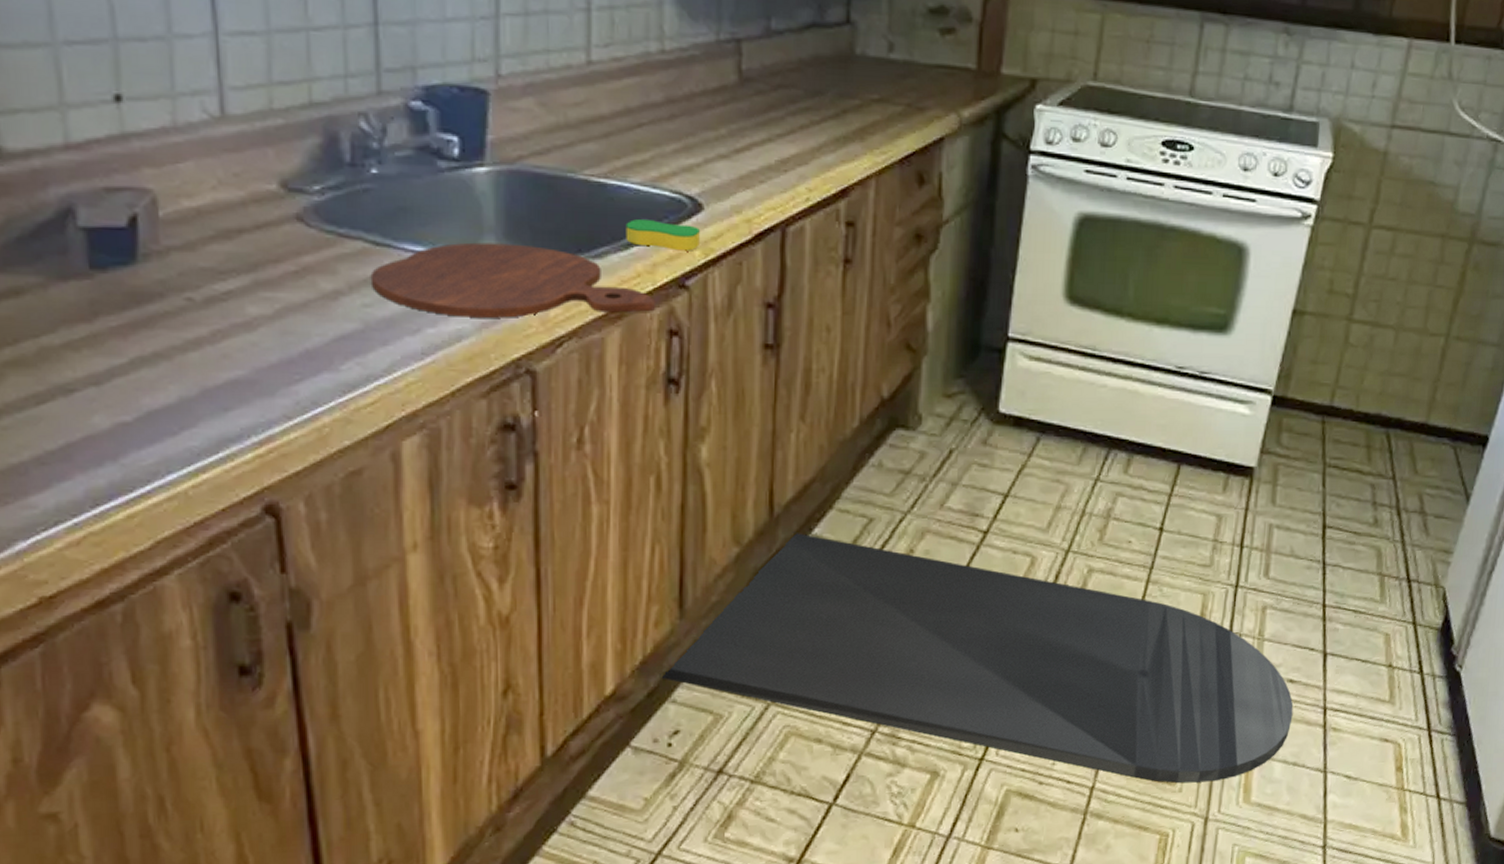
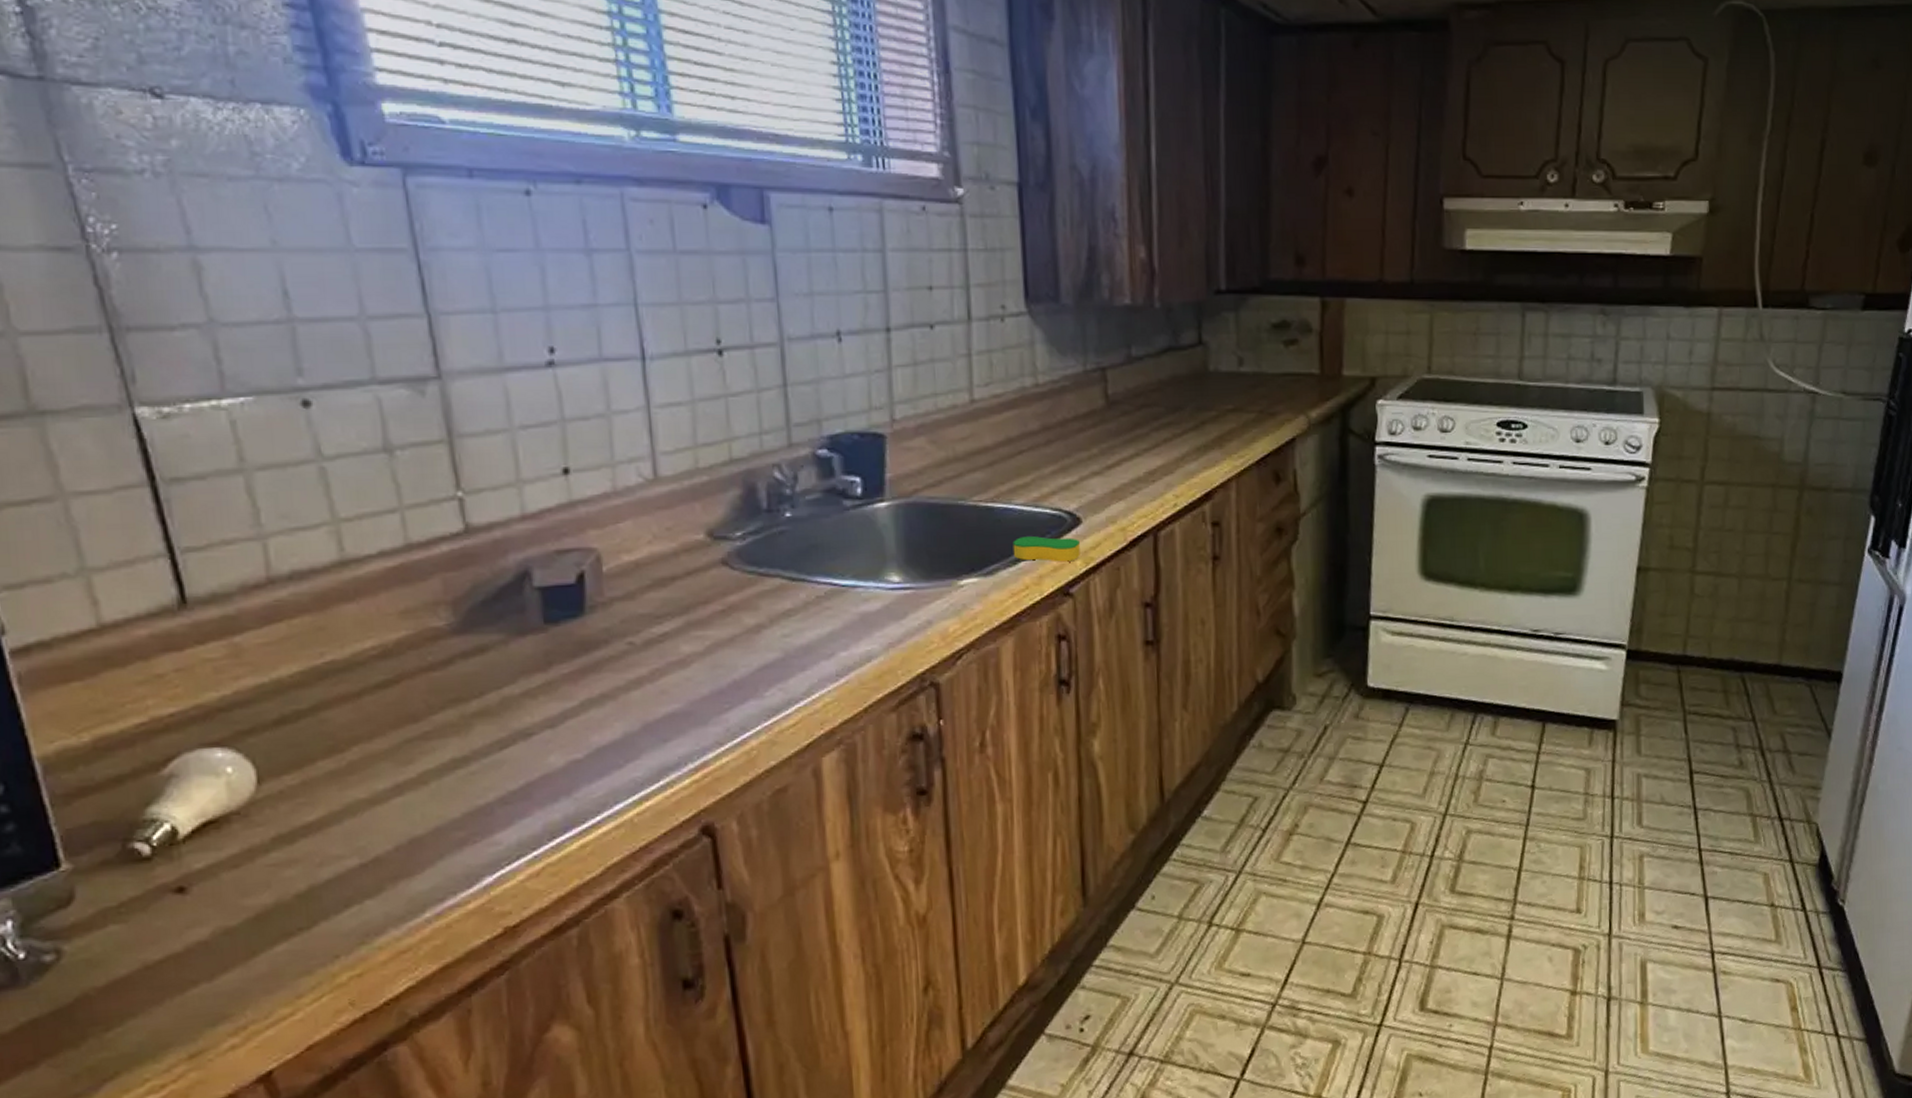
cutting board: present [370,242,656,318] -> none [788,568,1045,640]
door mat: present [659,532,1293,783] -> none [1068,815,1681,1037]

